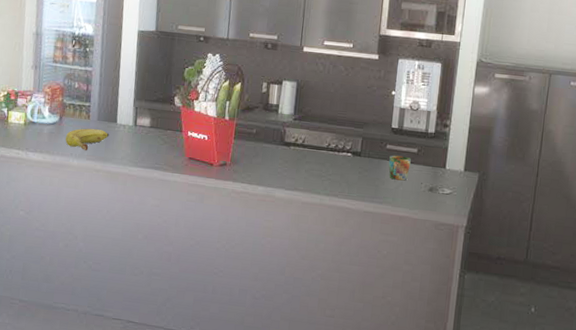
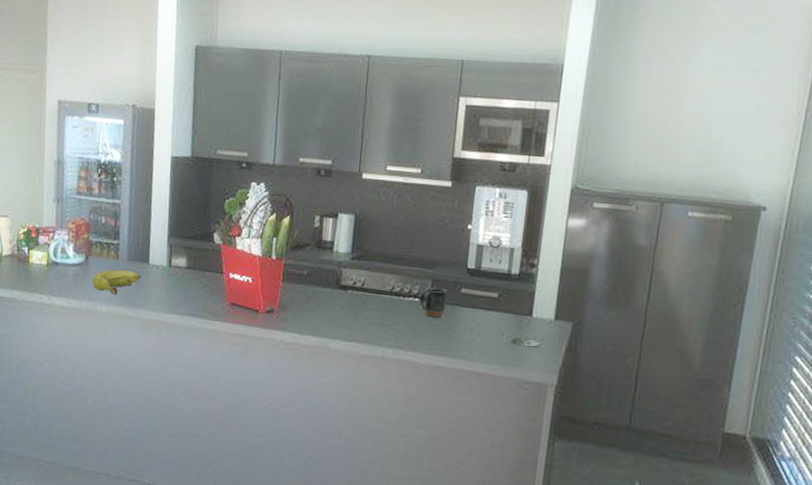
mug: none [351,143,375,170] -> present [418,287,447,318]
mug: present [388,155,411,181] -> none [463,300,490,331]

